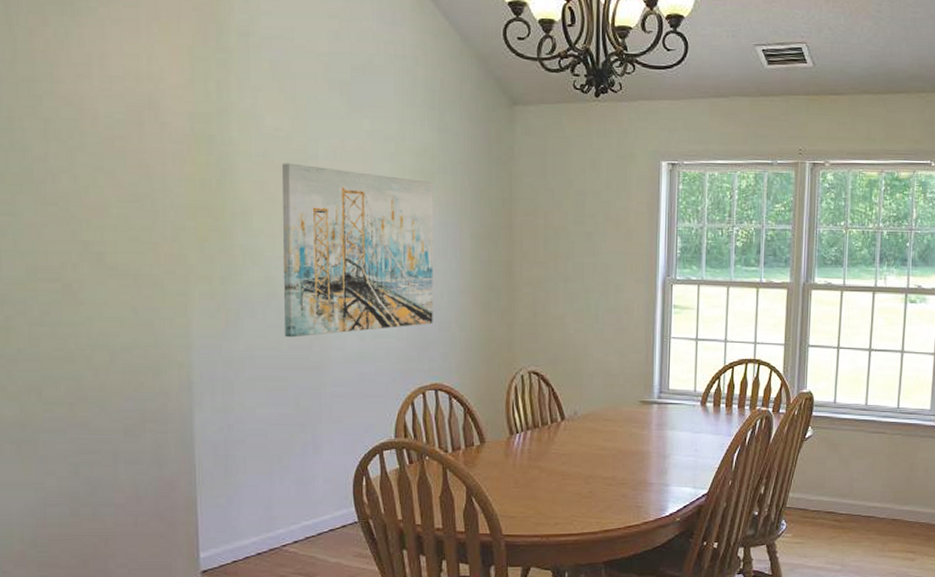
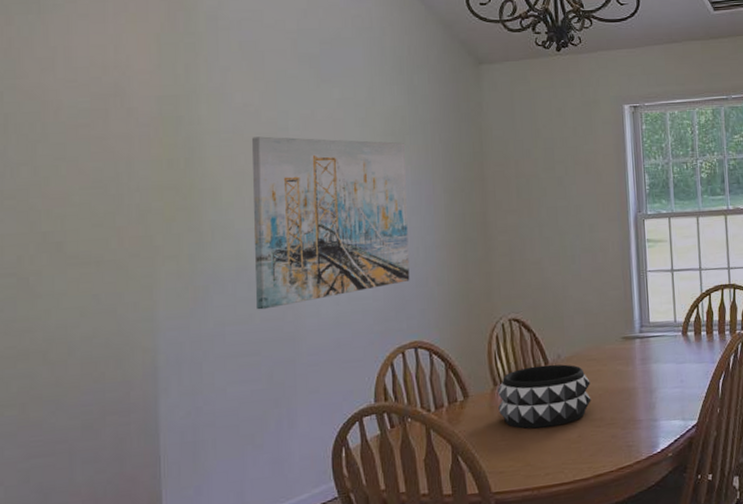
decorative bowl: none [512,420,605,480] -> present [497,364,591,429]

